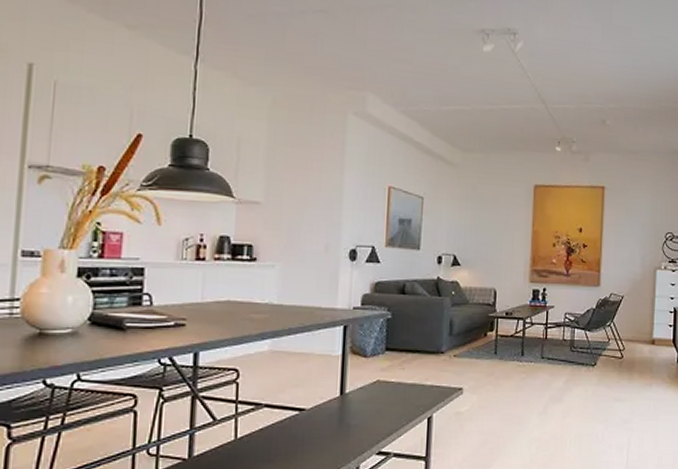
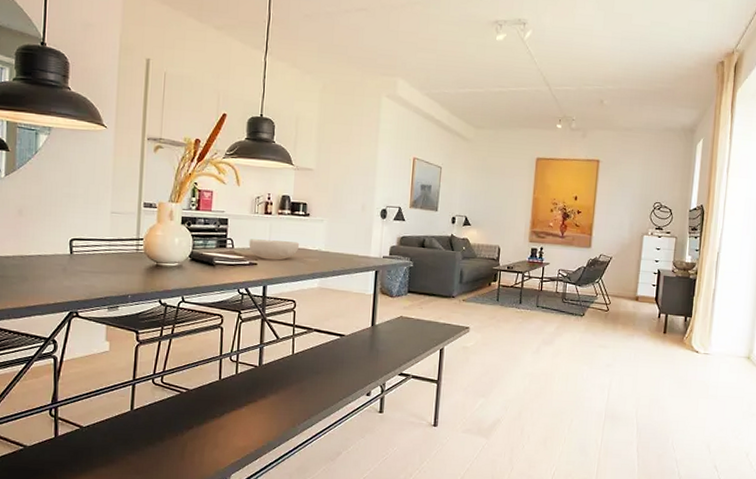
bowl: none [173,293,244,319] -> present [249,239,300,261]

